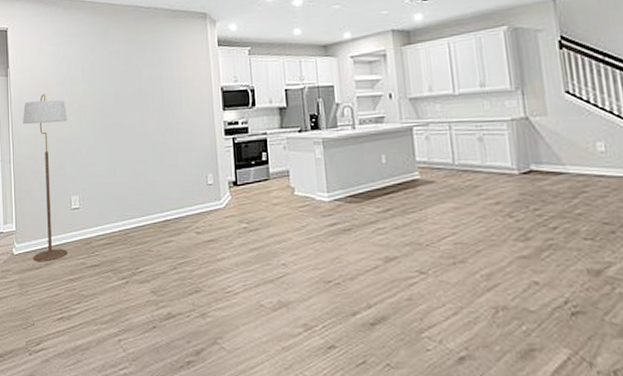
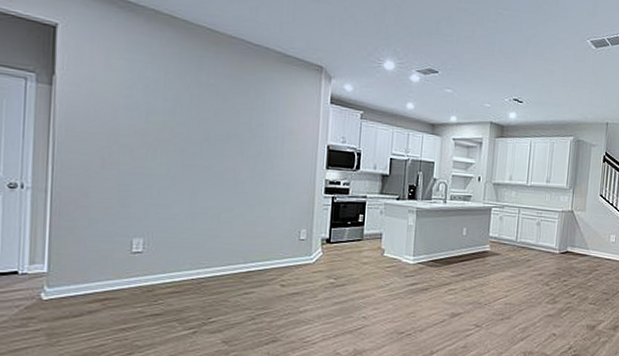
floor lamp: present [23,94,68,262] -> none [71,116,138,310]

